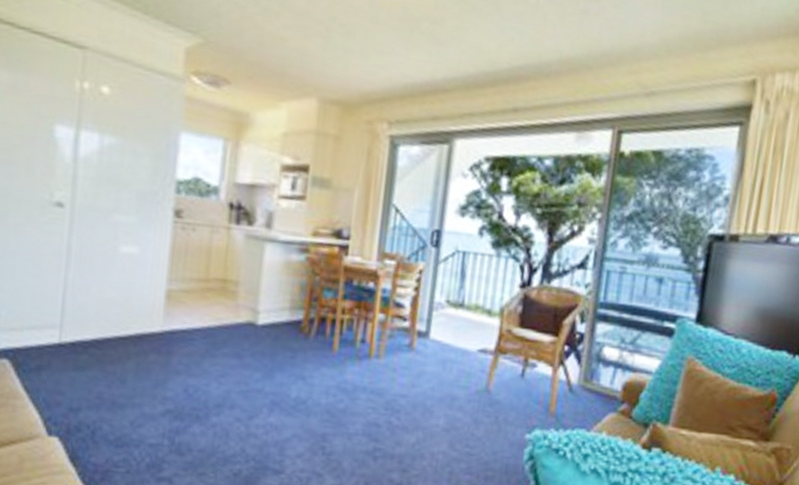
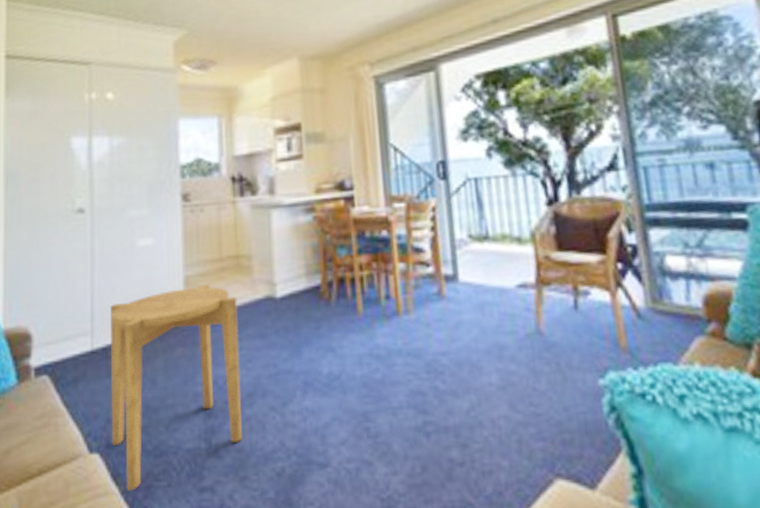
side table: none [72,300,218,473] -> present [110,284,242,491]

